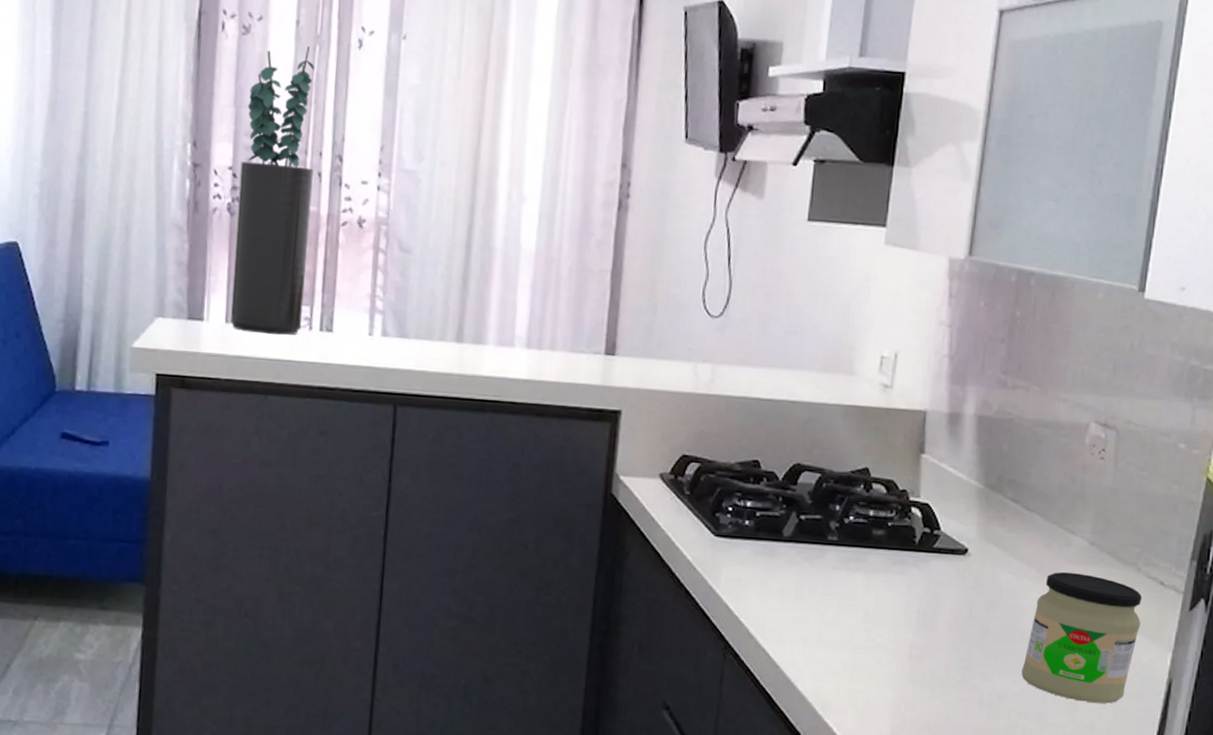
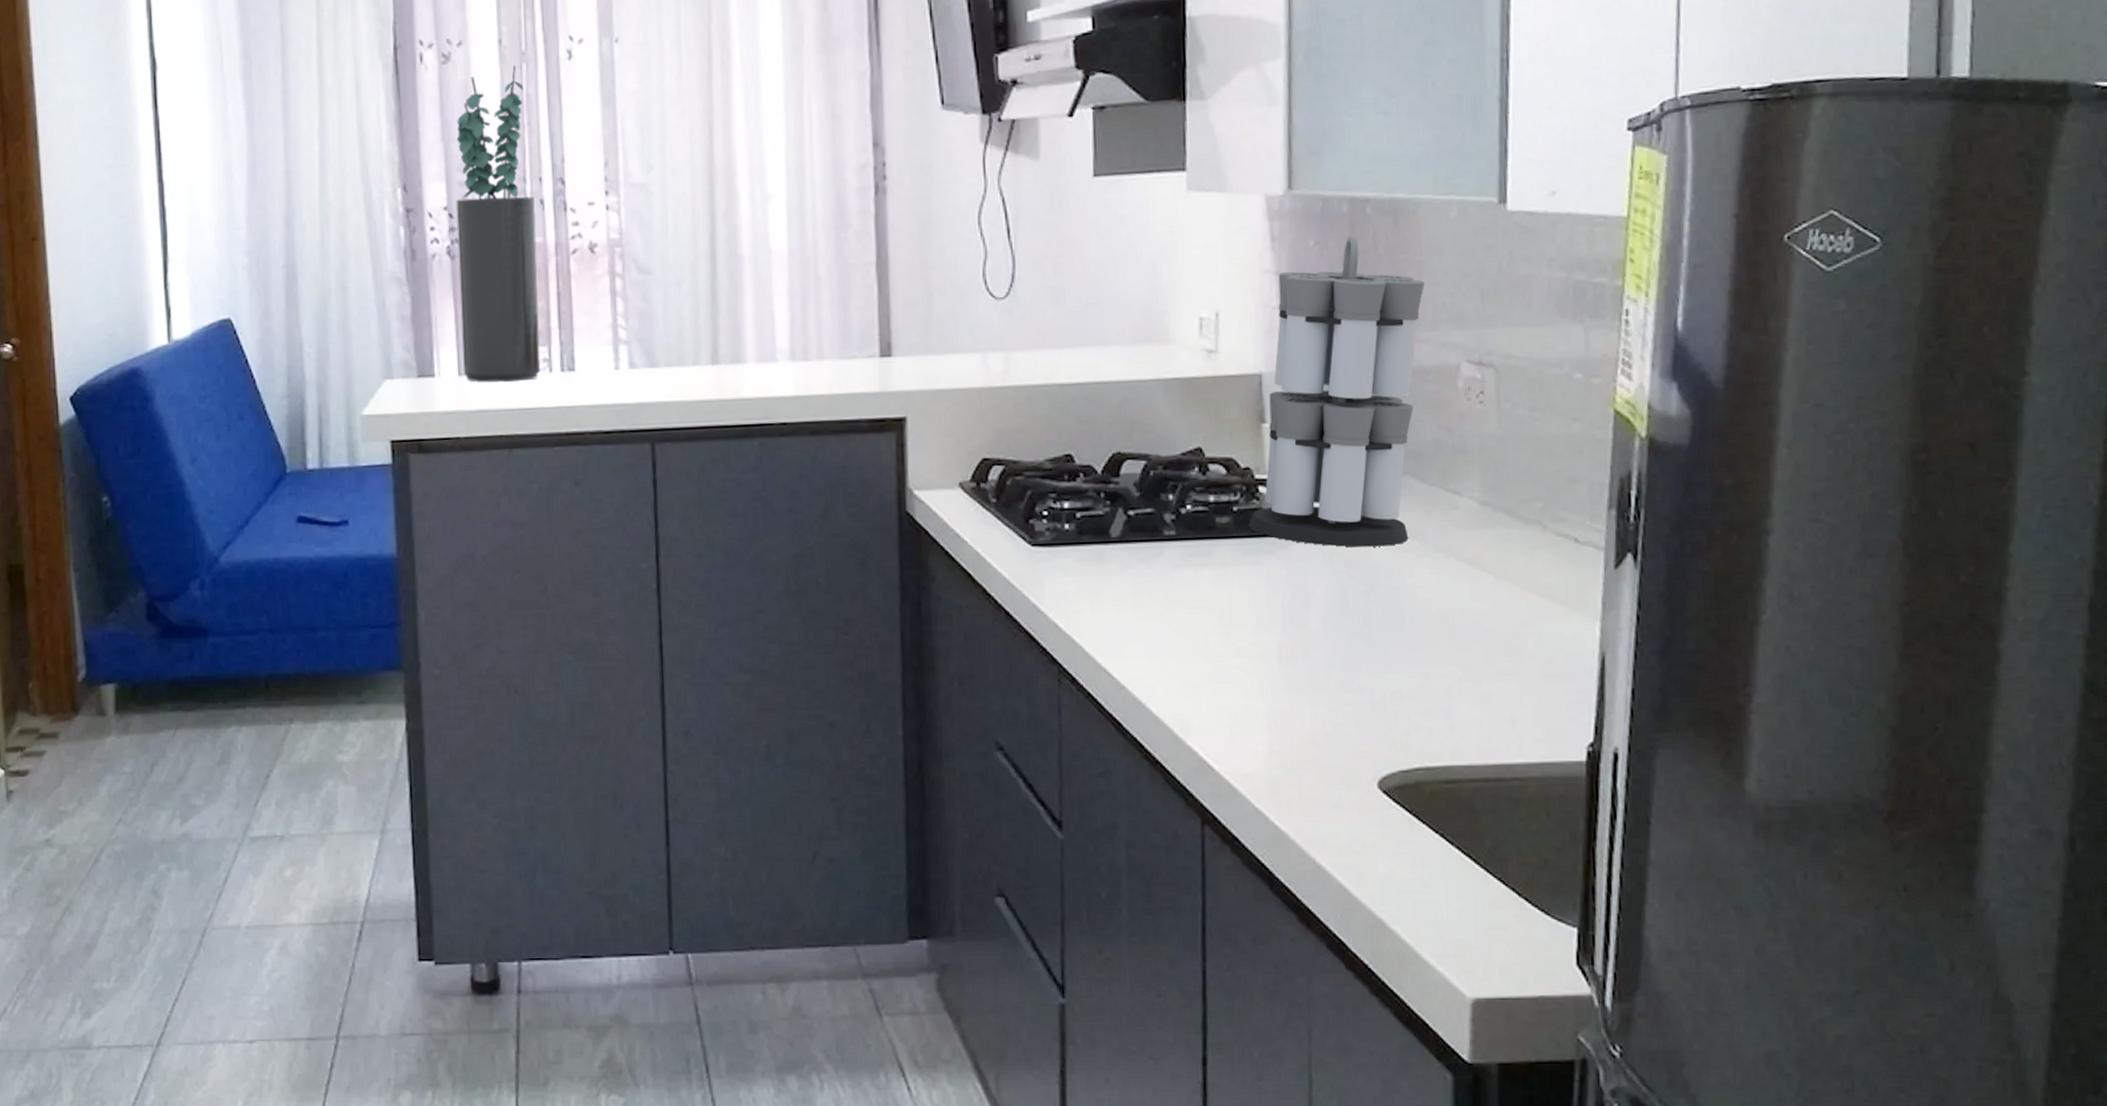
spice rack: none [899,302,1069,571] -> present [1248,236,1424,547]
jar: present [1021,572,1142,704] -> none [1417,540,1557,691]

